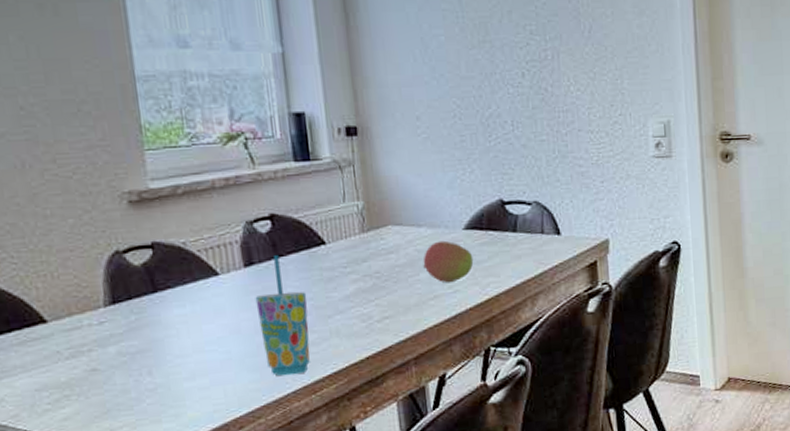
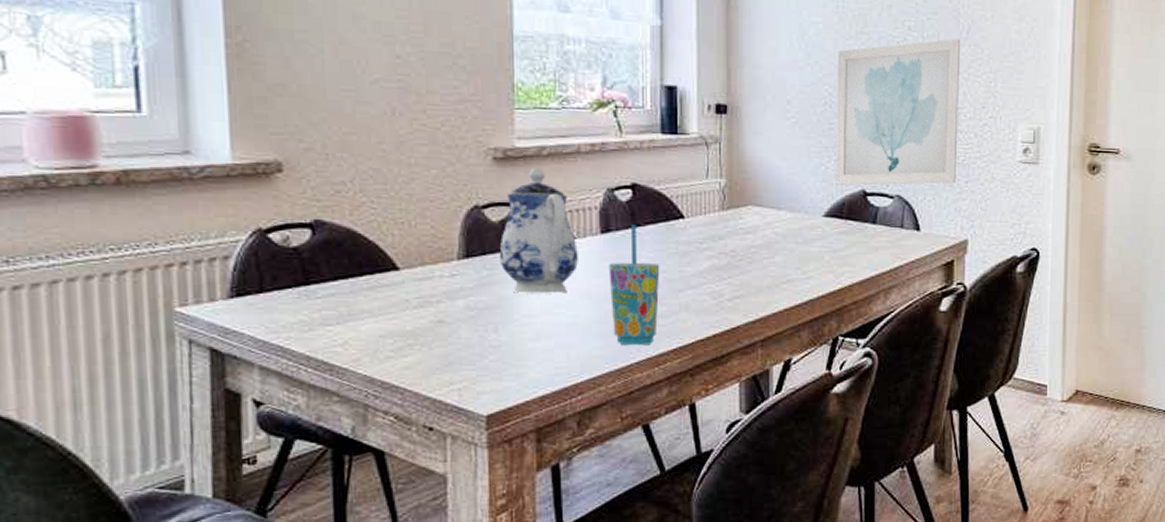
teapot: none [144,206,225,335] -> present [499,167,578,294]
fruit: present [423,240,474,283] -> none [779,225,830,269]
wall art: none [461,38,592,197] -> present [835,38,961,185]

